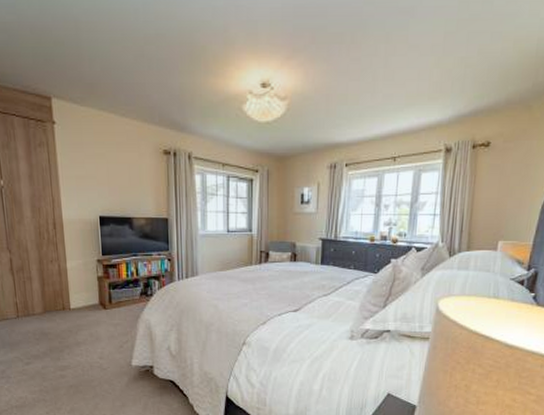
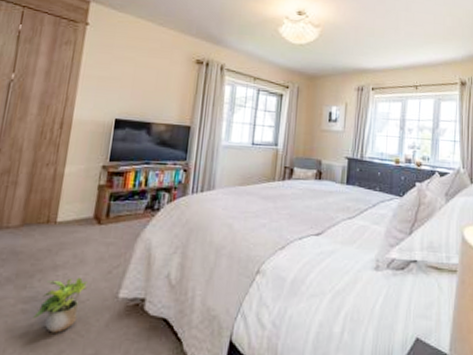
potted plant: none [70,351,106,391] -> present [33,277,87,333]

